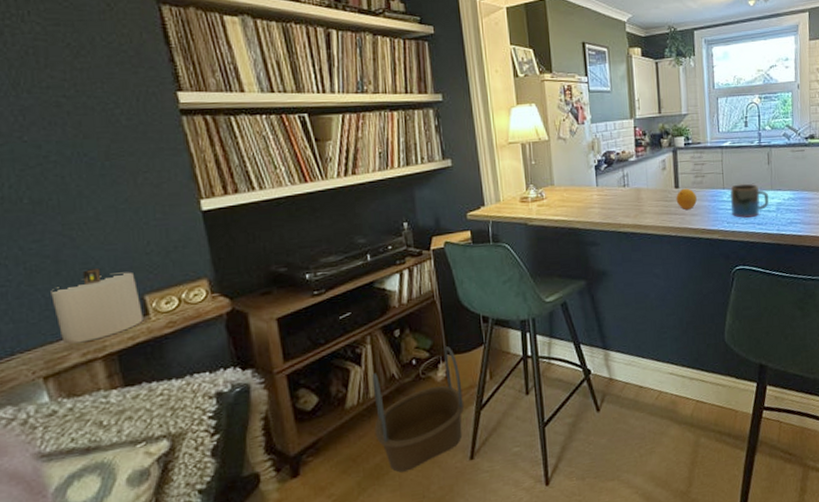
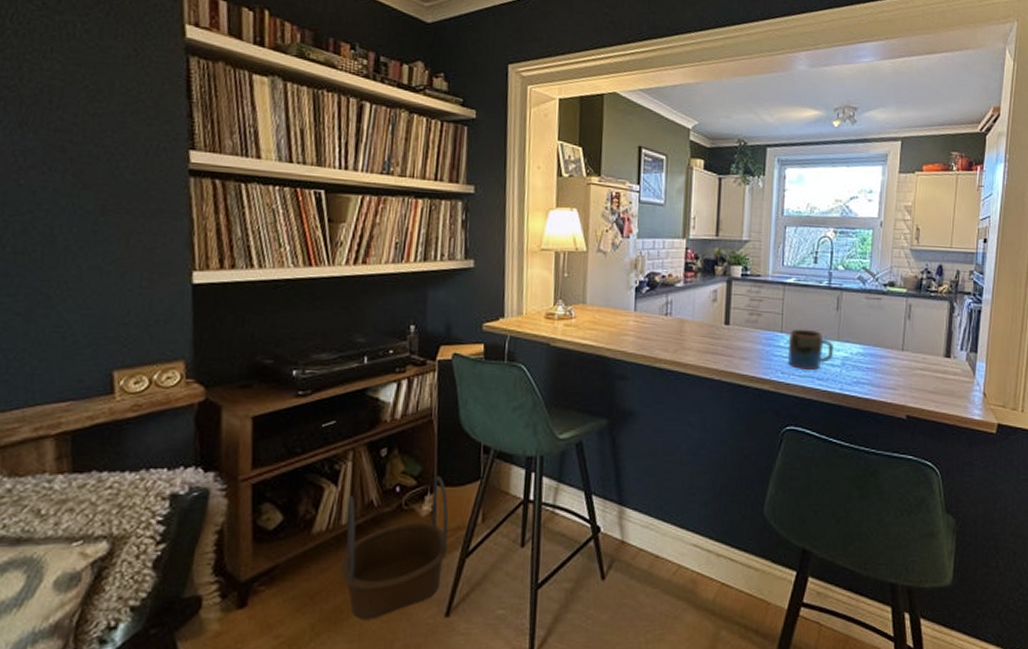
candle: present [51,268,144,344] -> none [13,334,108,416]
fruit: present [676,188,697,210] -> none [724,326,749,351]

